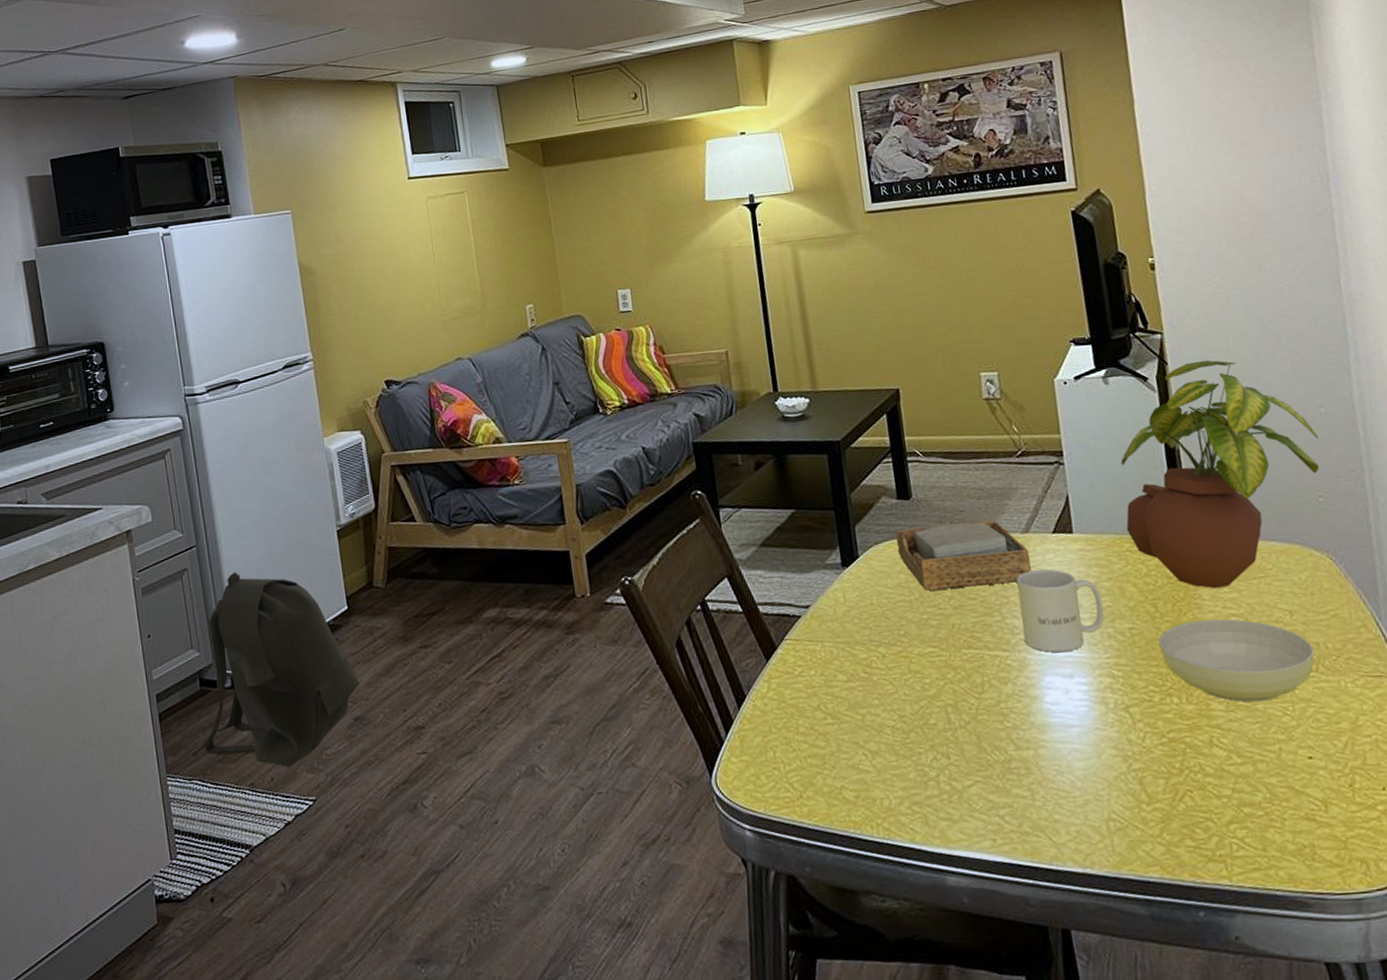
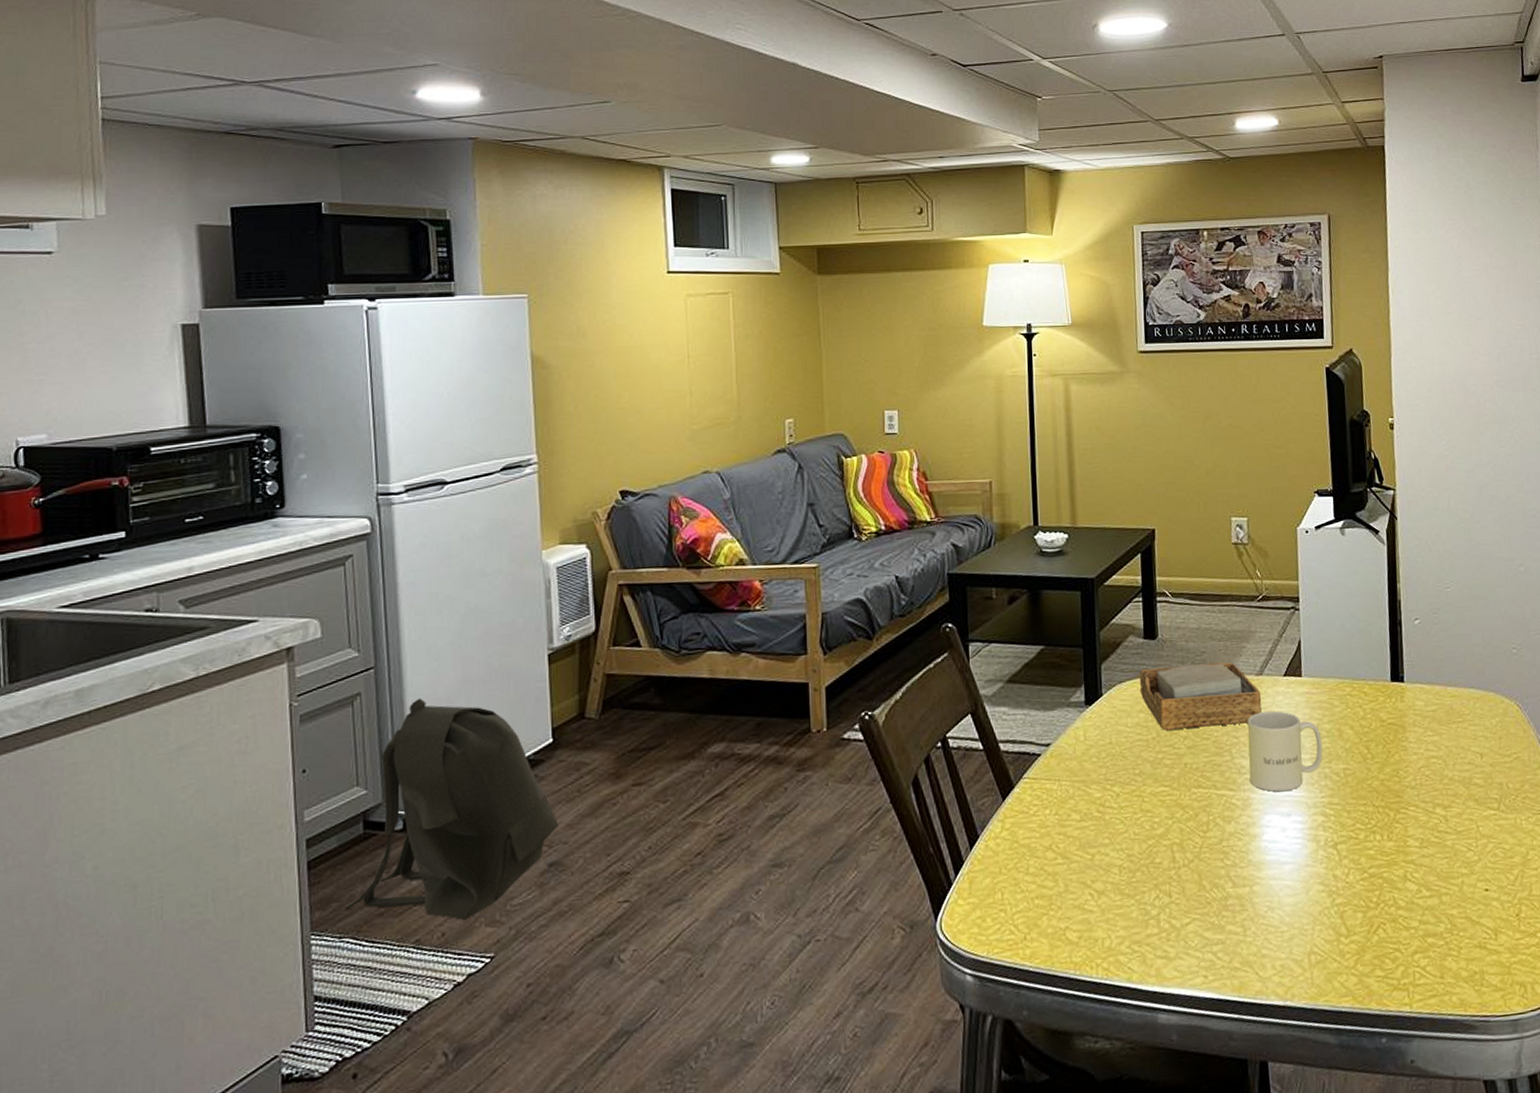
potted plant: present [1120,359,1320,589] -> none [1349,517,1517,732]
bowl: present [1158,618,1315,703] -> none [1368,760,1498,839]

